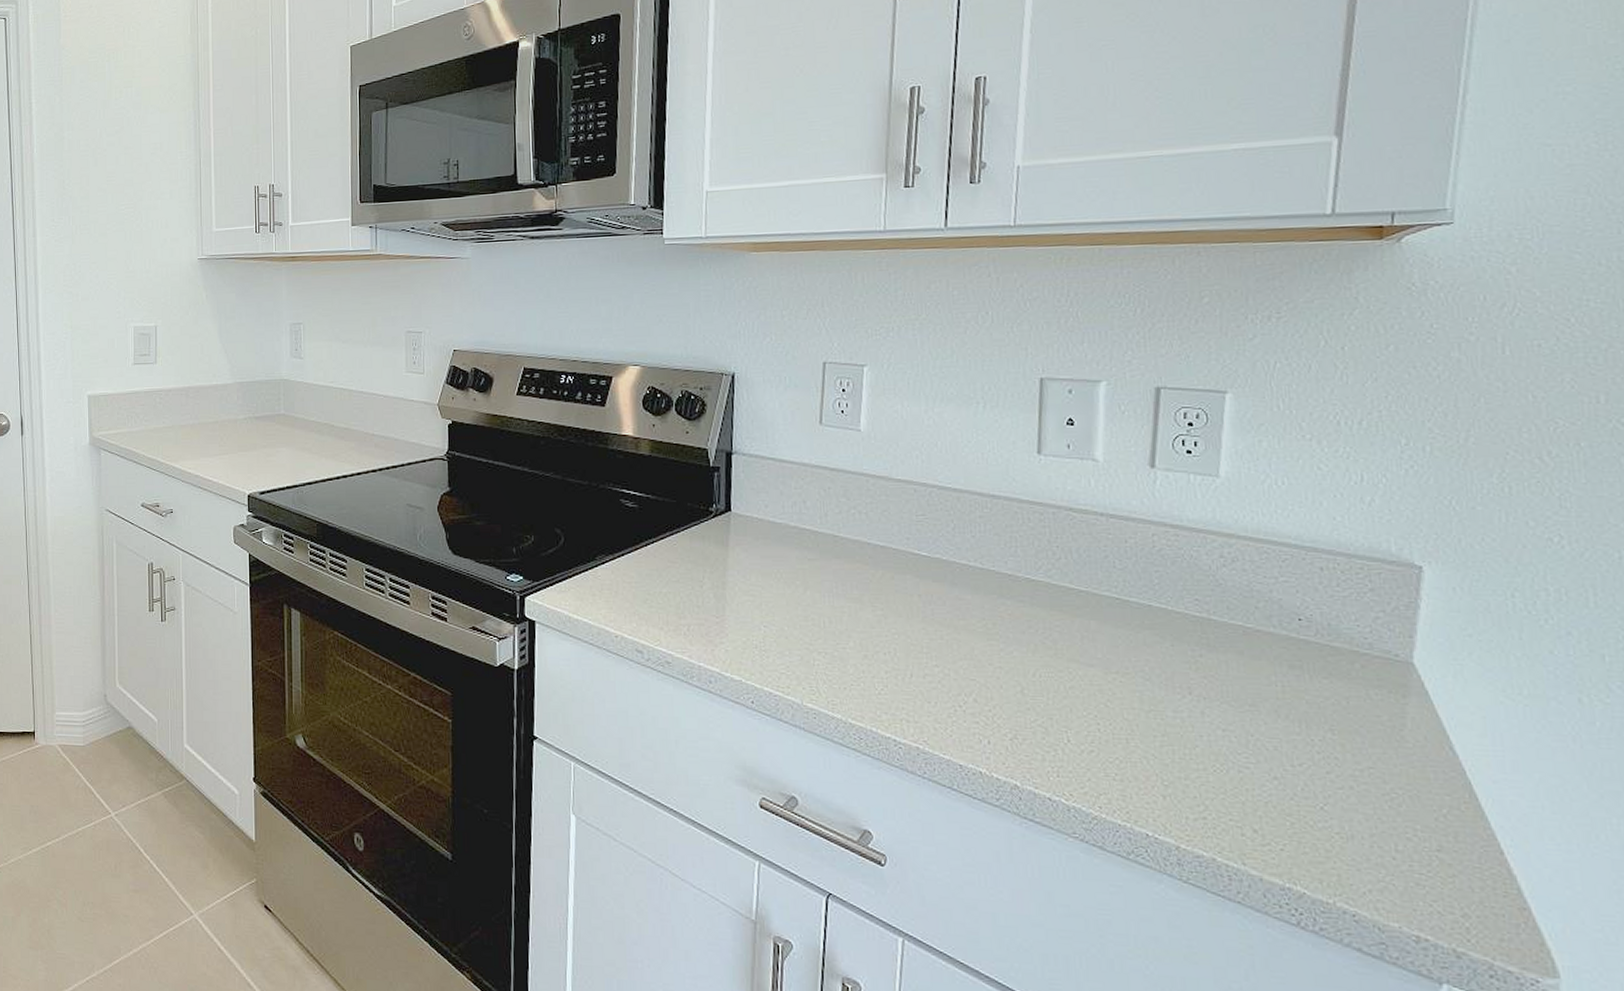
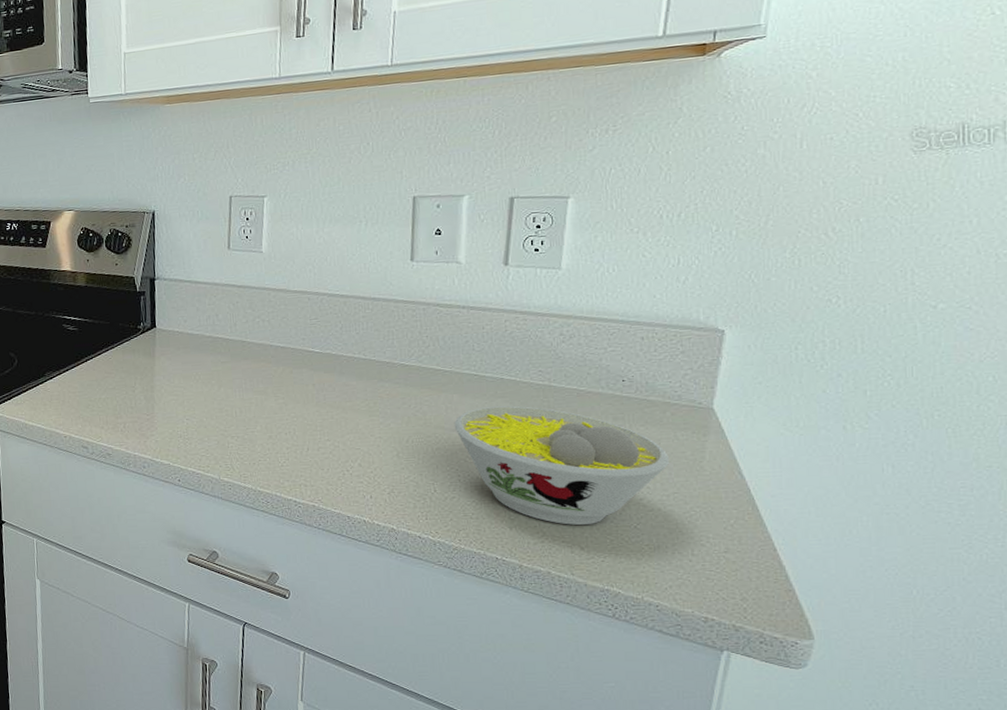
bowl: none [1091,640,1361,801] -> present [454,406,669,526]

